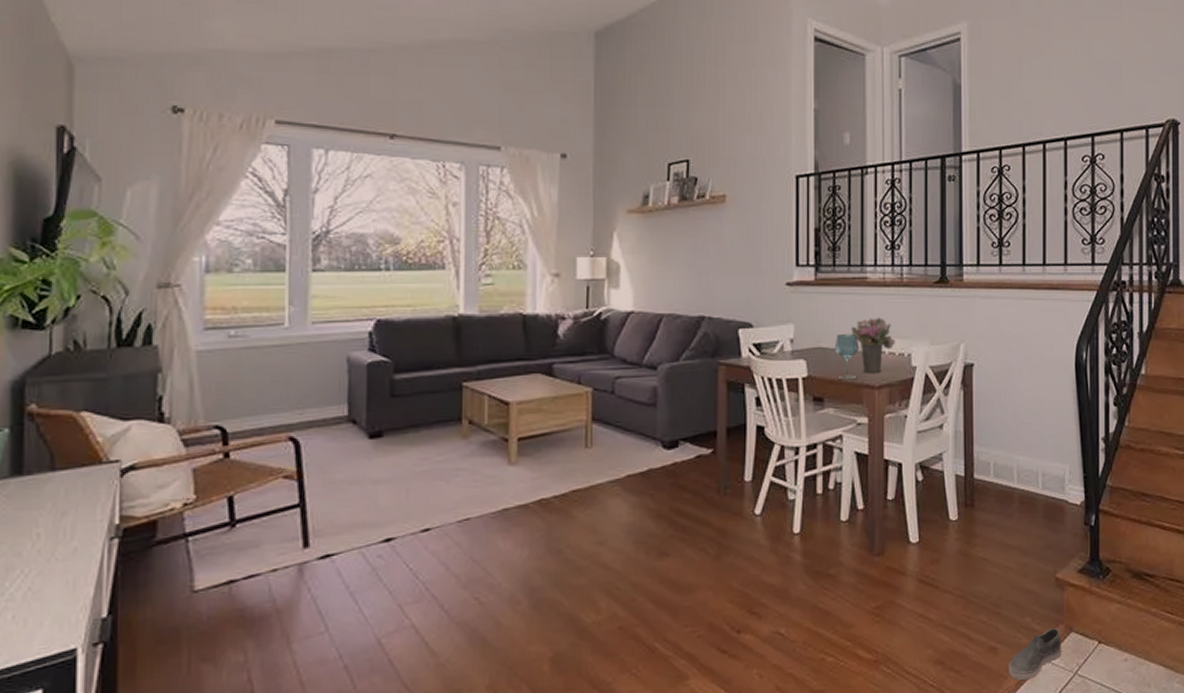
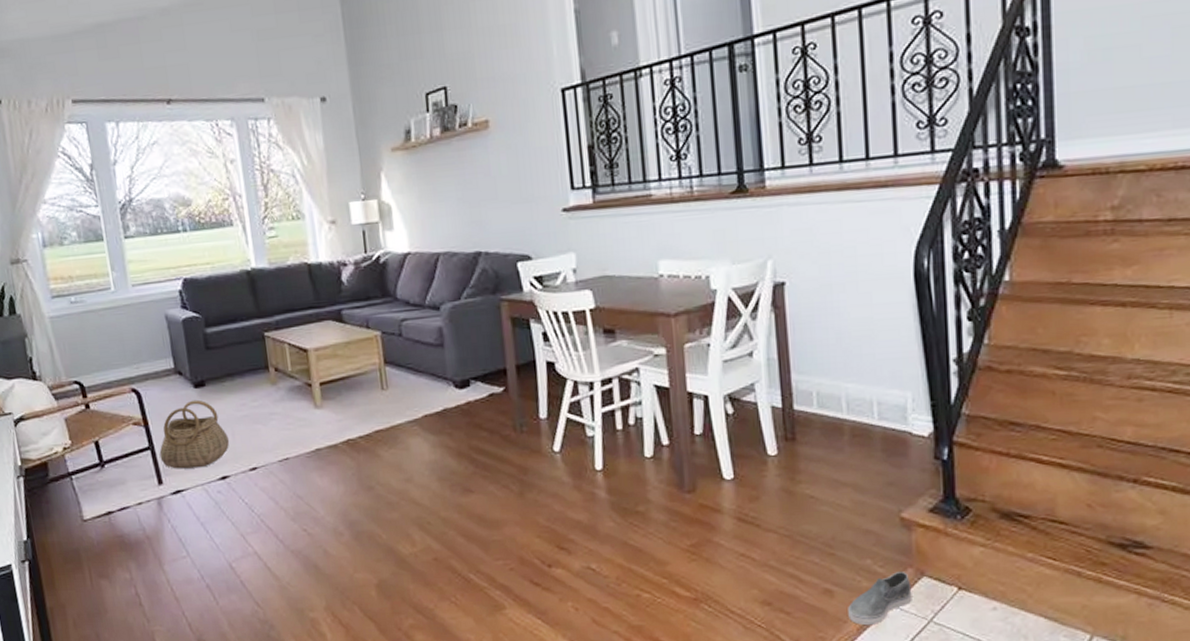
basket: none [311,451,402,530] -> present [159,399,230,469]
wine glass: present [834,333,859,380] -> none [621,258,651,310]
flower bouquet: present [851,317,895,374] -> none [638,238,690,301]

